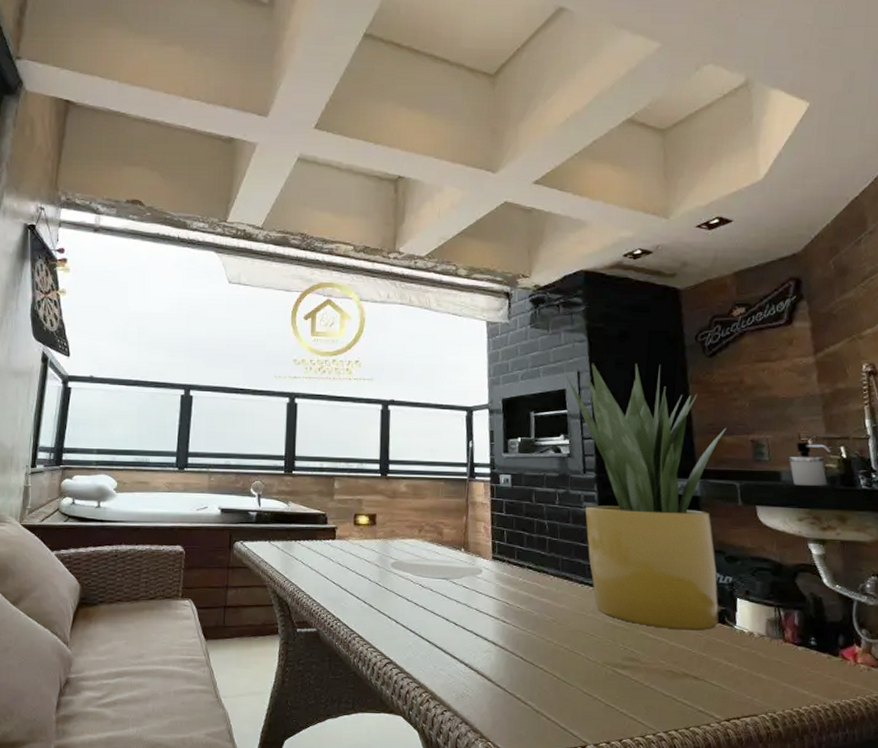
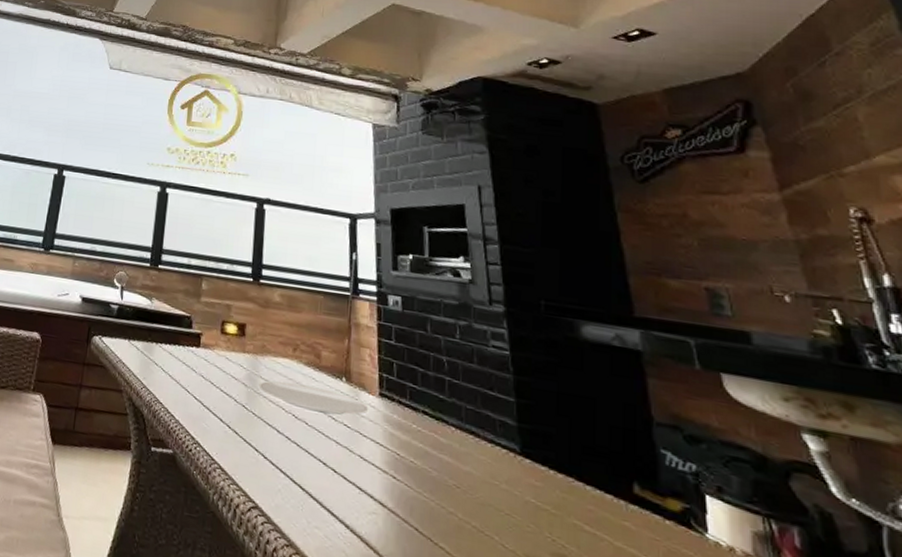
planter: present [566,363,726,631] -> none [464,178,683,533]
soap dispenser: present [788,442,832,486] -> none [759,297,821,359]

